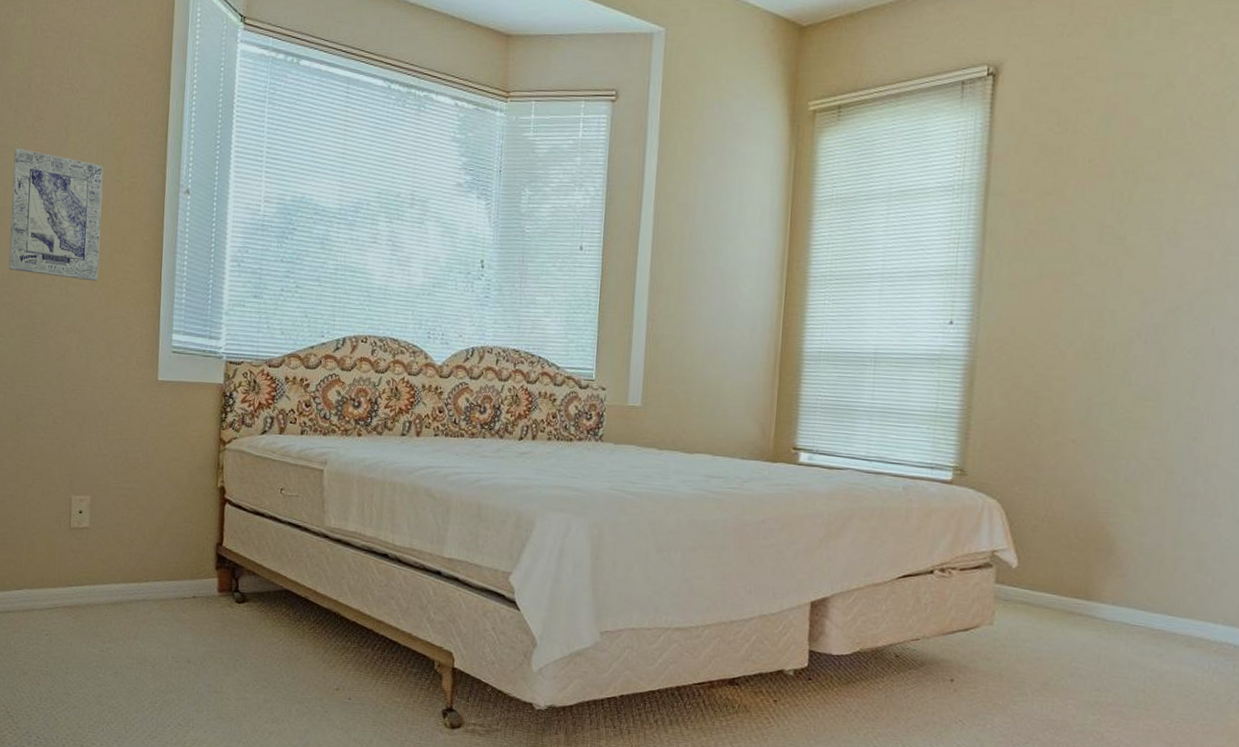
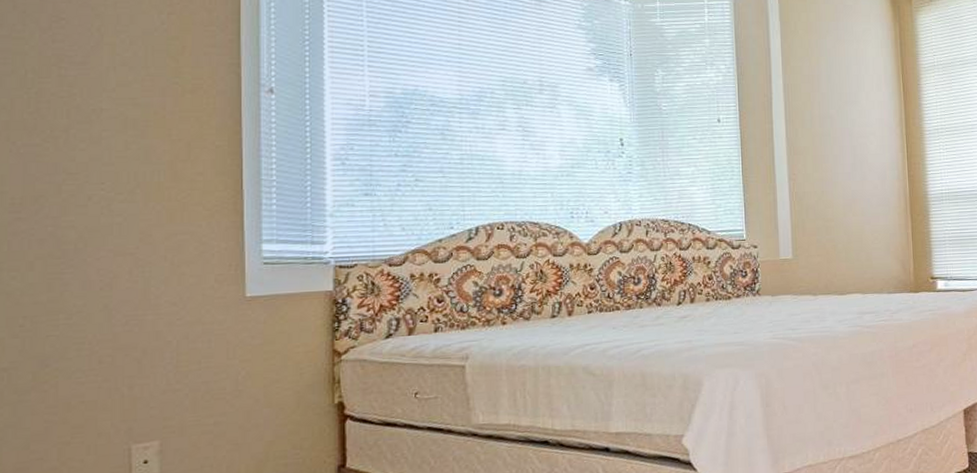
wall art: present [8,148,104,282] -> none [20,53,155,196]

